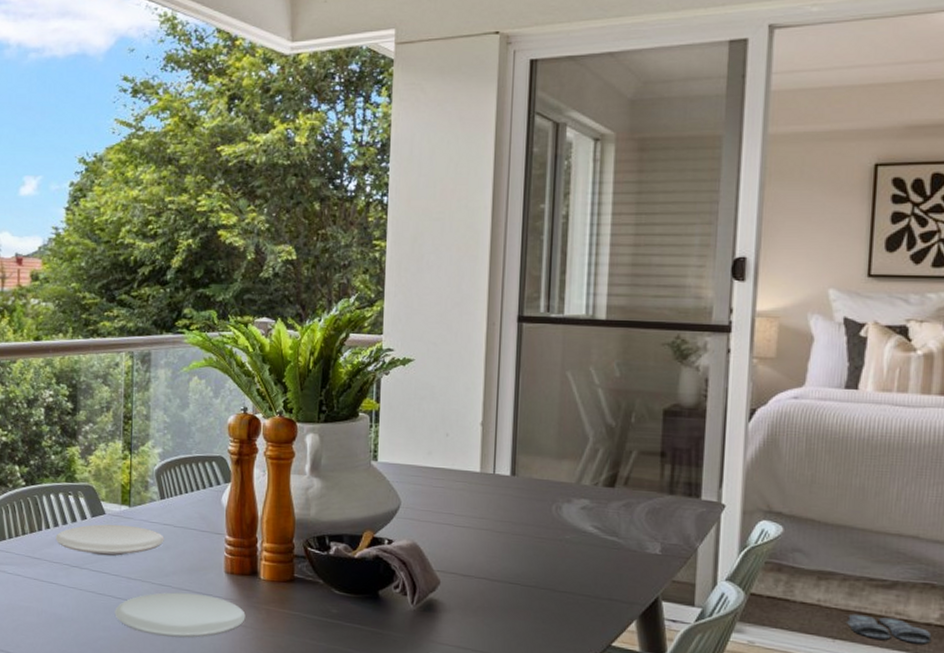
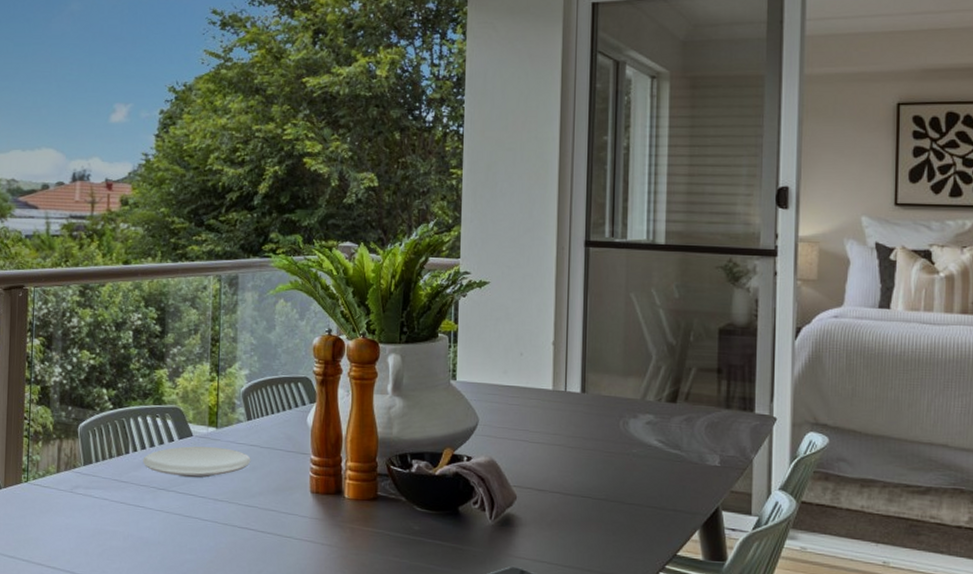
plate: present [114,592,246,638] -> none [201,513,331,559]
slippers: present [846,614,932,645] -> none [887,519,963,546]

